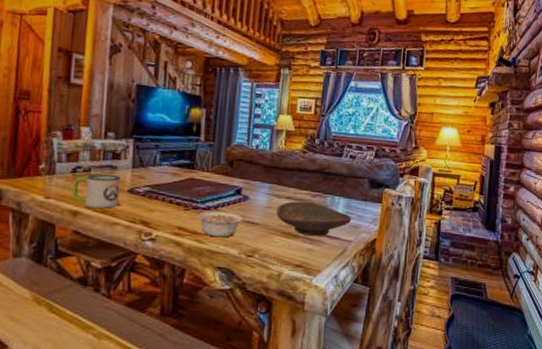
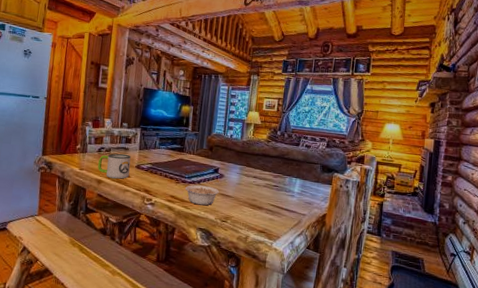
decorative bowl: present [276,201,352,237] -> none [245,180,306,210]

